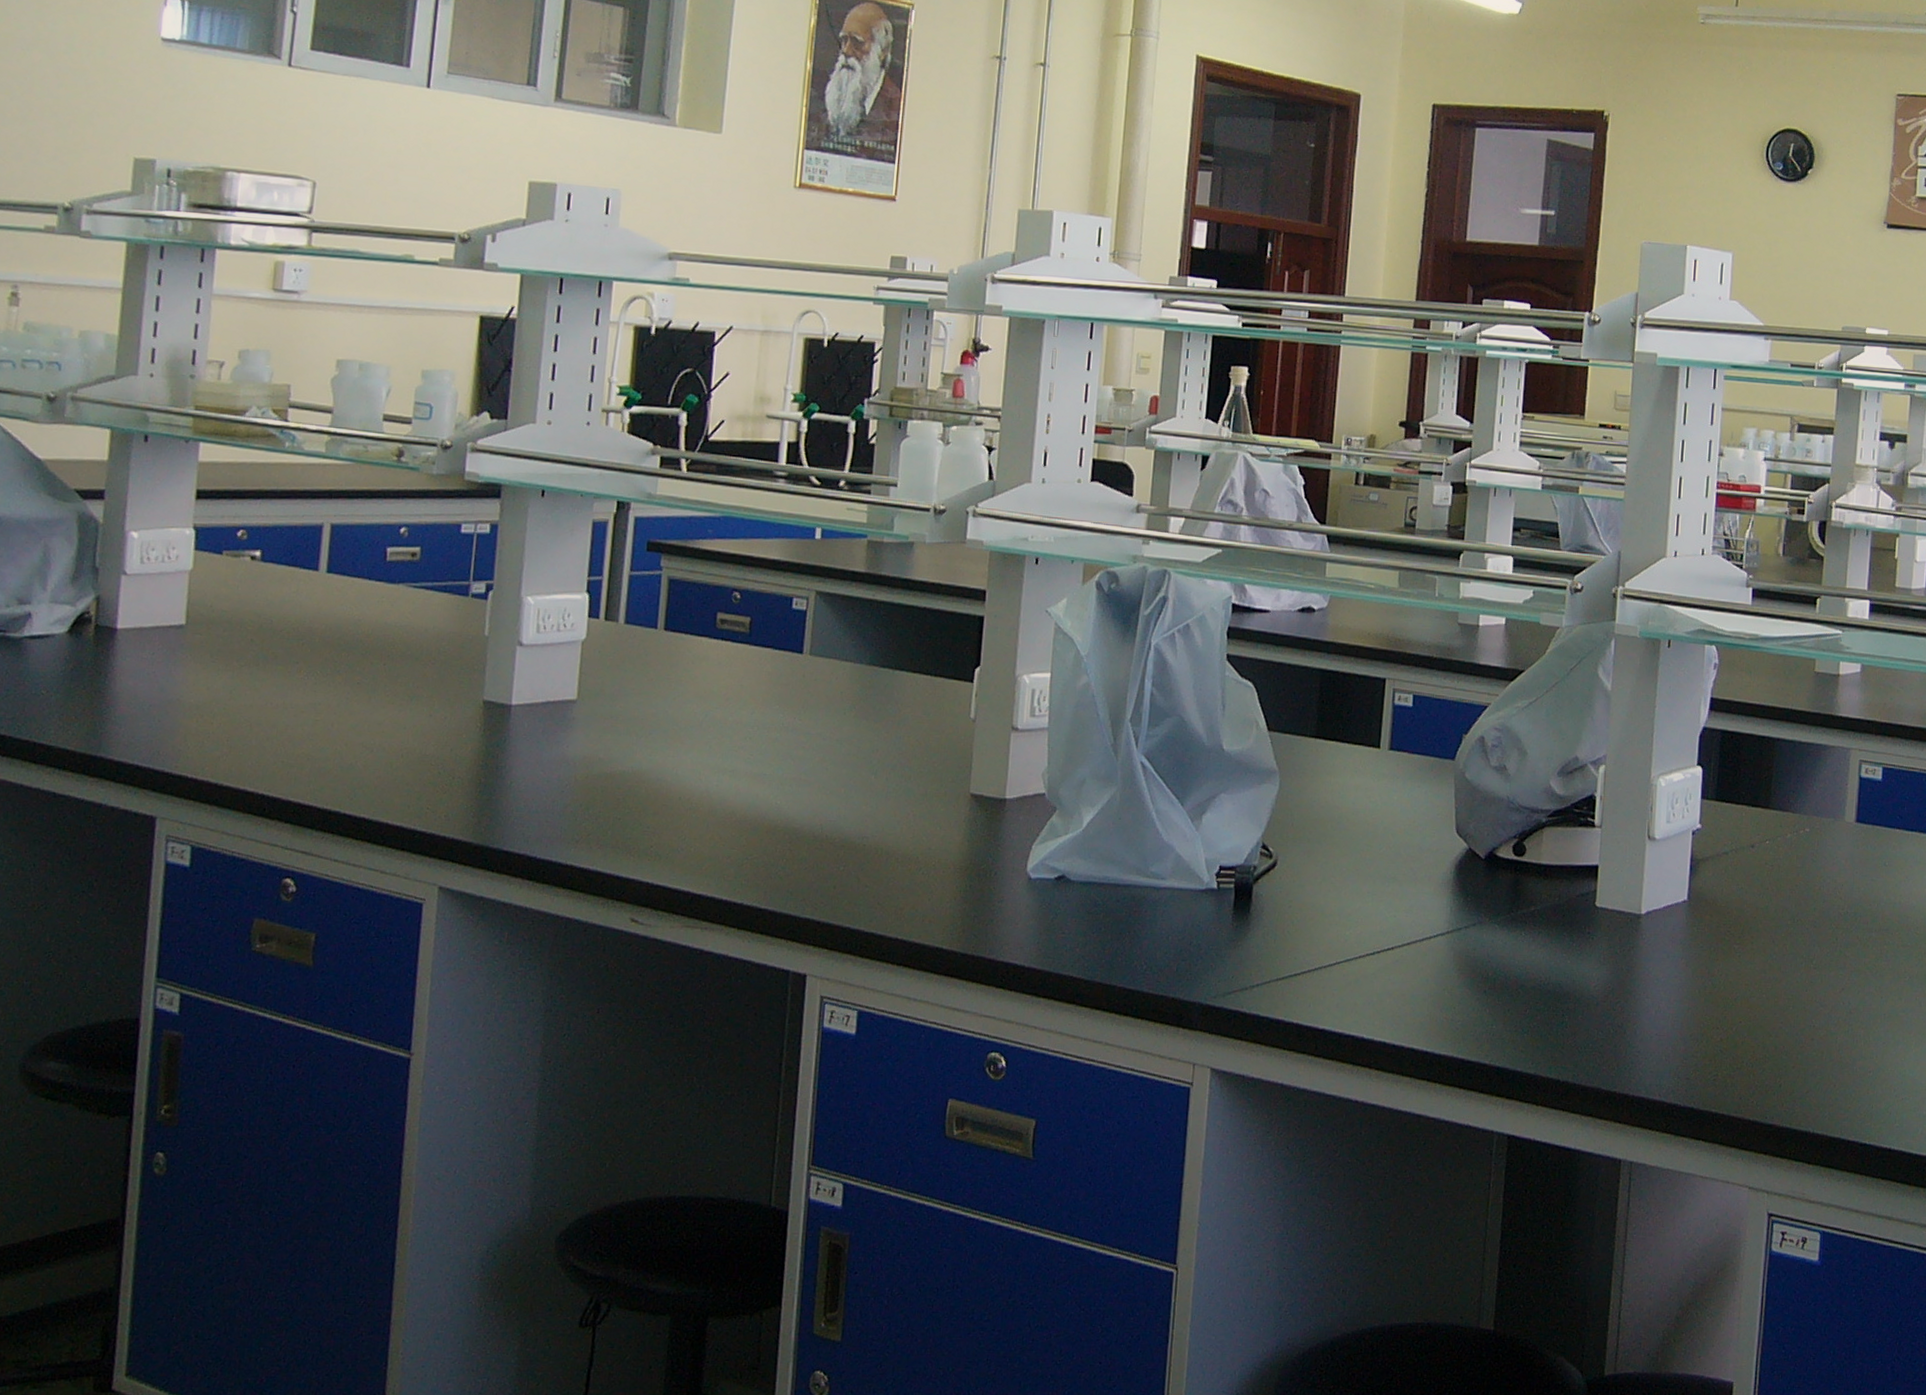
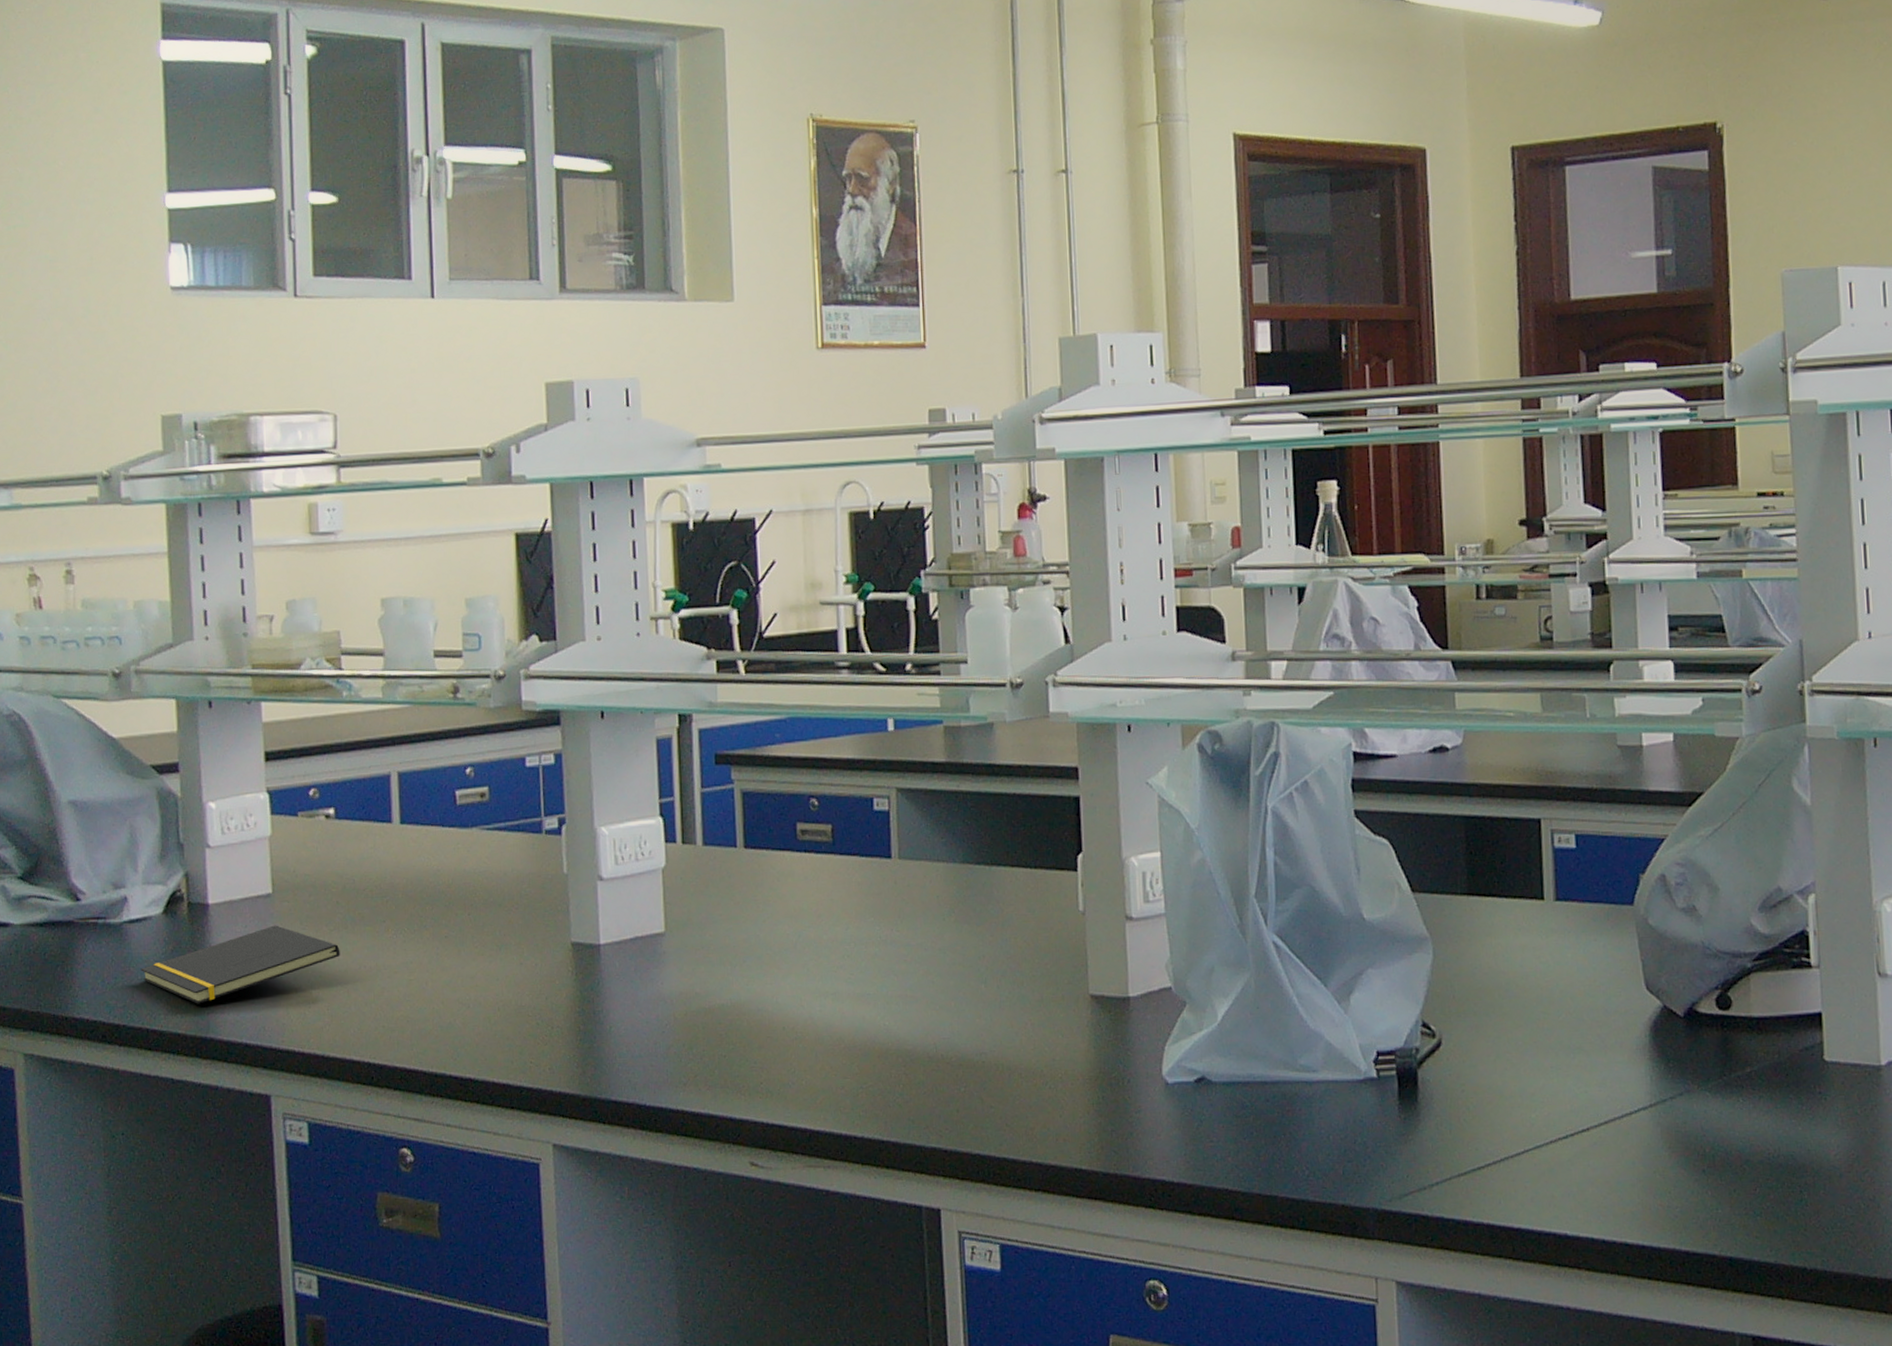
notepad: none [35,655,248,723] -> present [140,925,340,1004]

